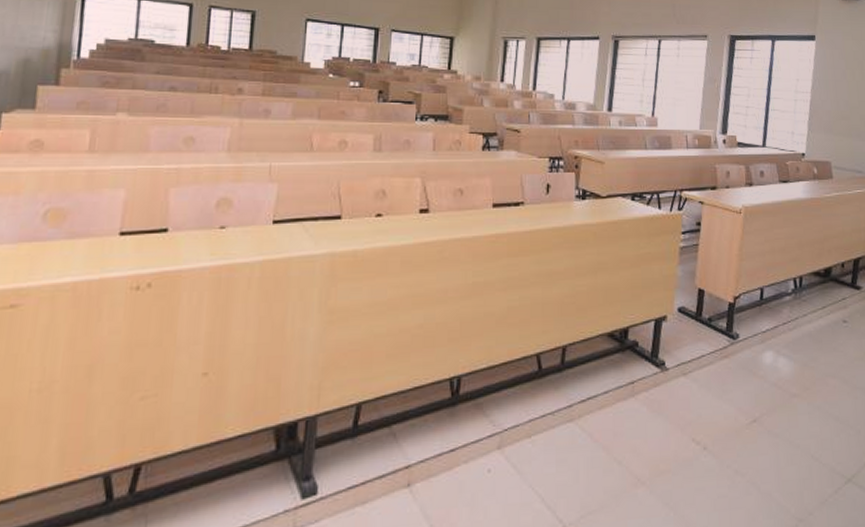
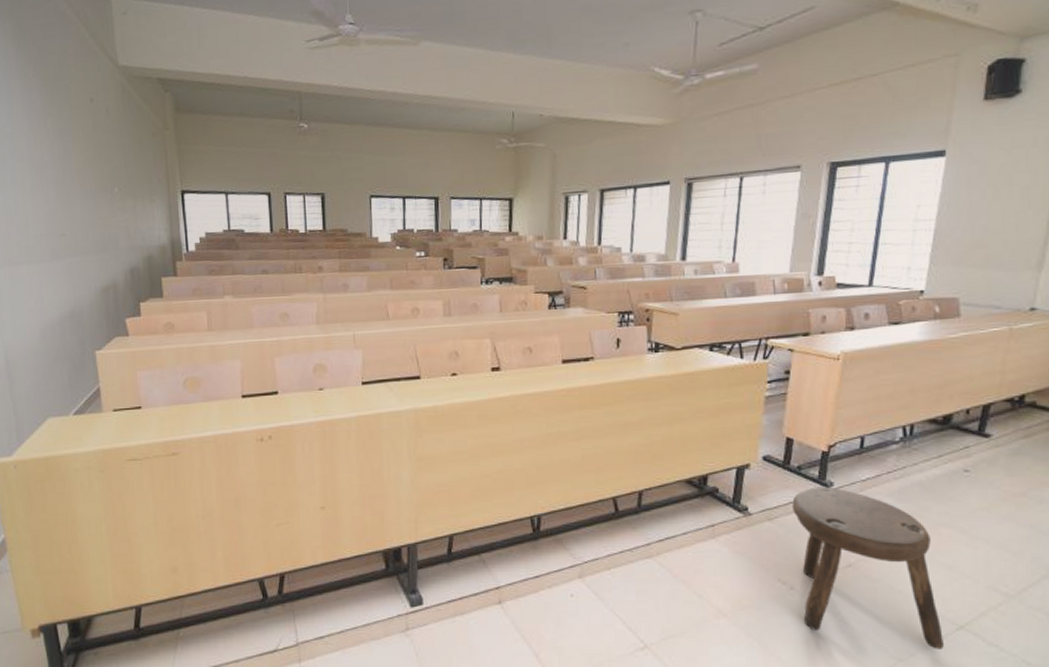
stool: none [704,338,836,506] -> present [792,487,944,649]

